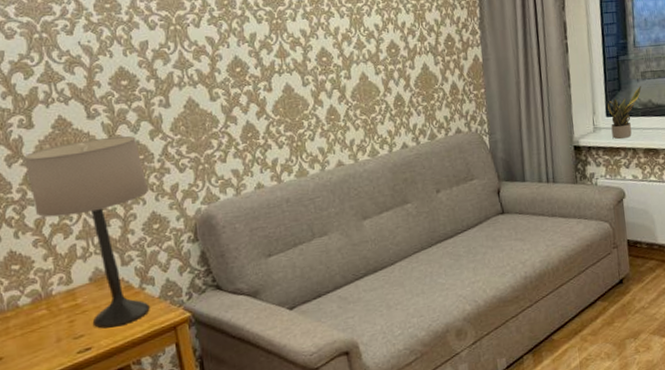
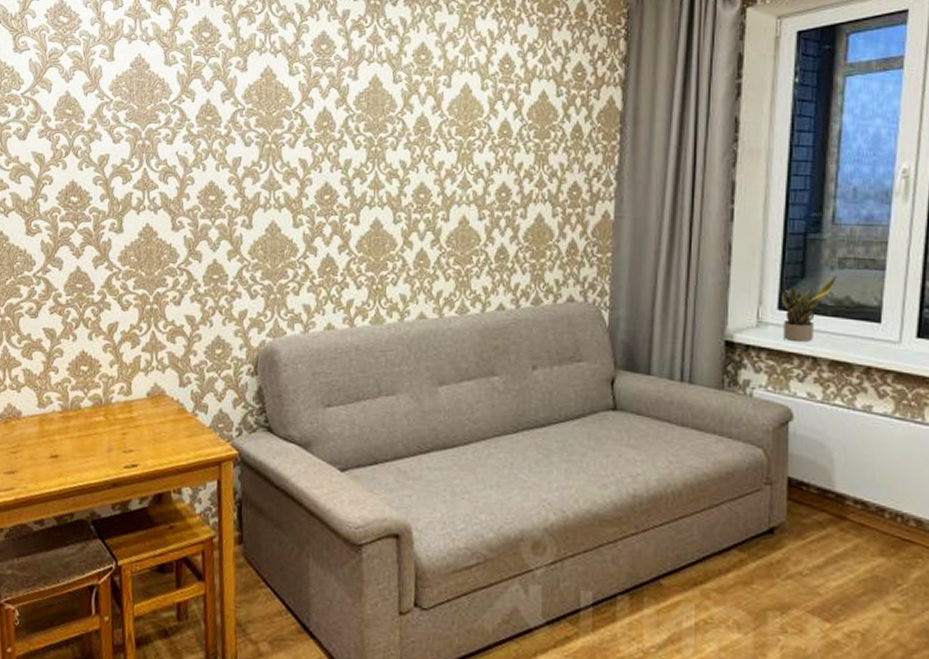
table lamp: present [24,135,150,329] -> none [109,251,219,449]

